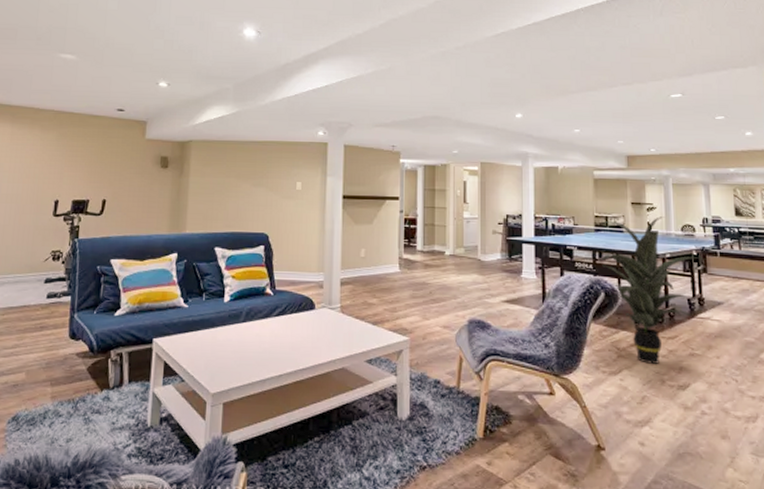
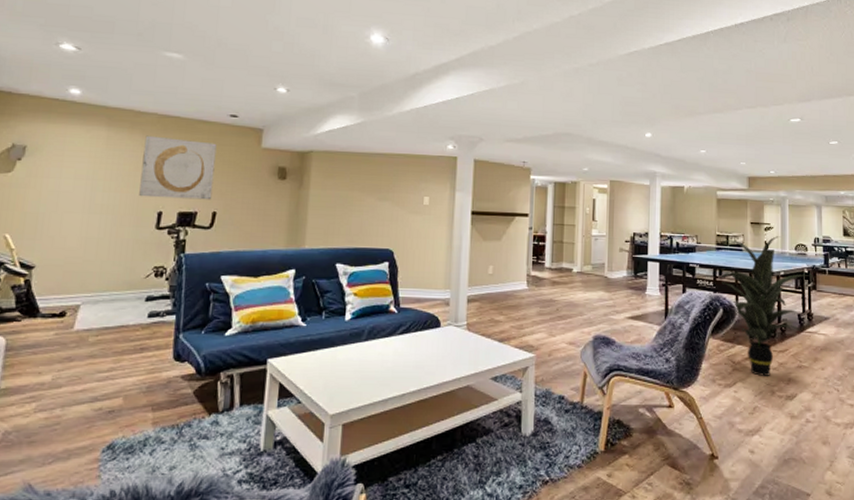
wall art: none [39,130,106,189] -> present [139,135,217,200]

